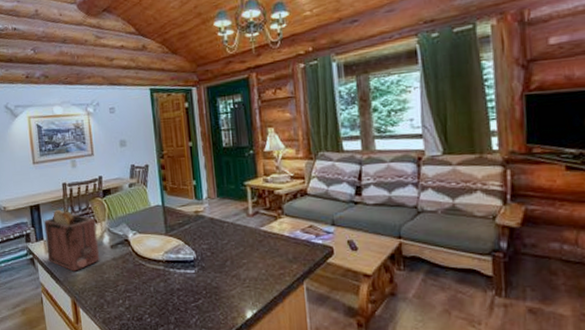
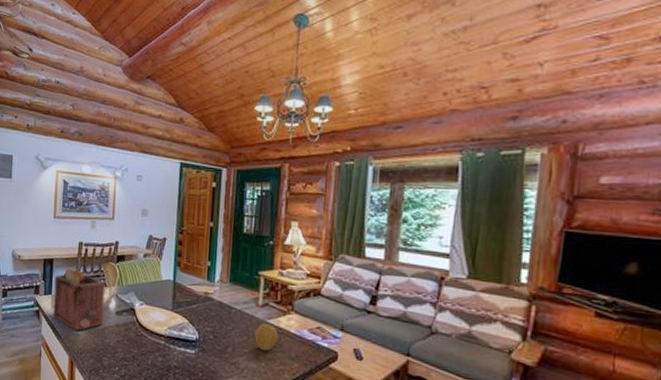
fruit: none [250,231,274,259] -> present [255,323,279,351]

